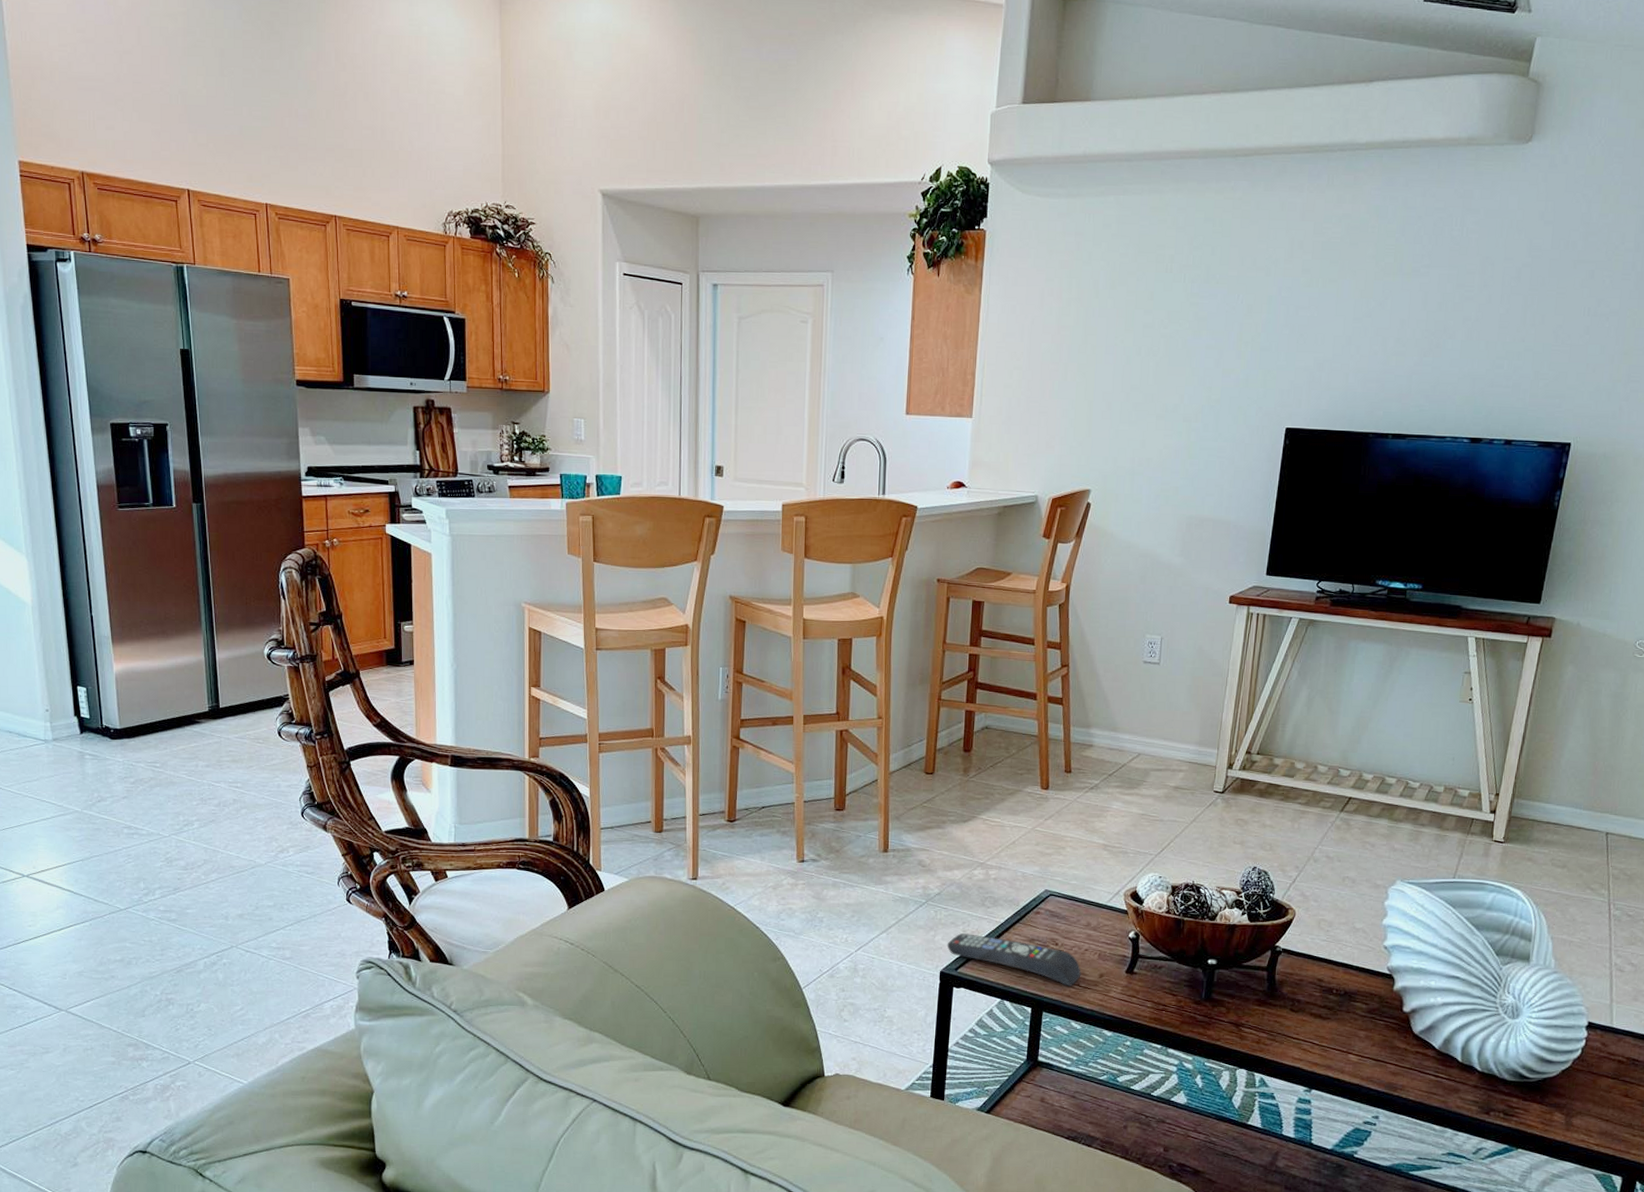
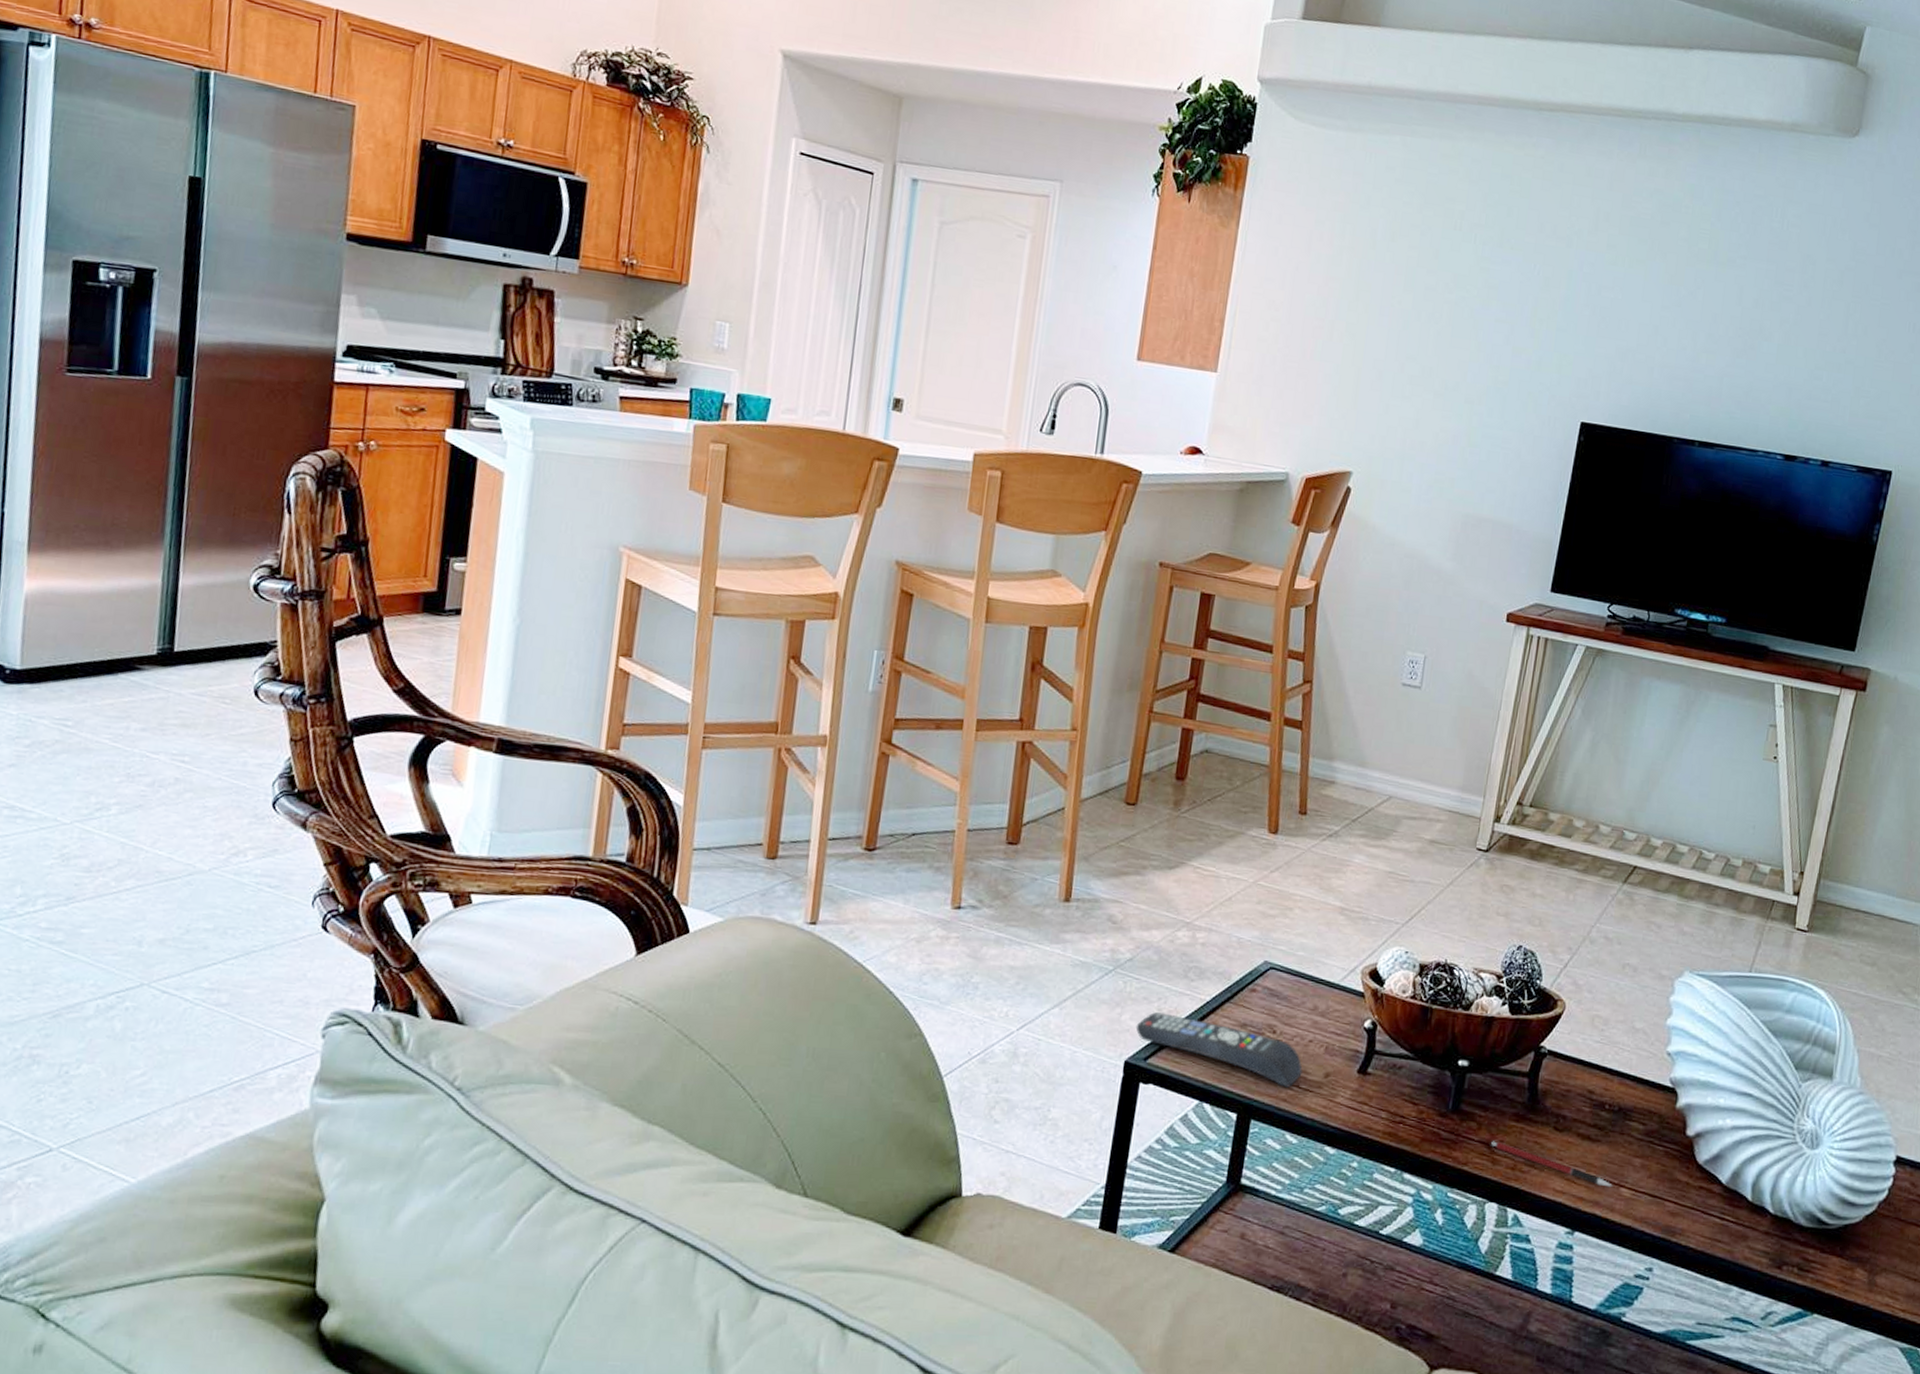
pen: none [1239,1021,1342,1055] -> present [1491,1141,1613,1188]

